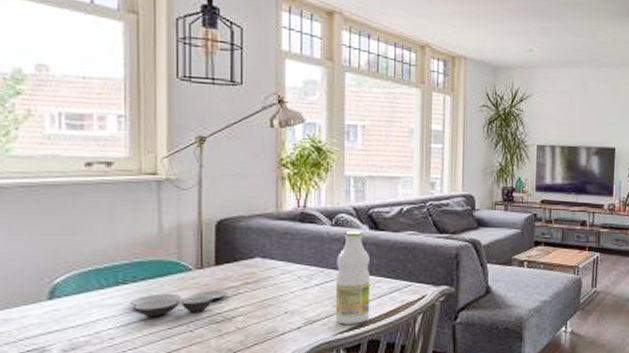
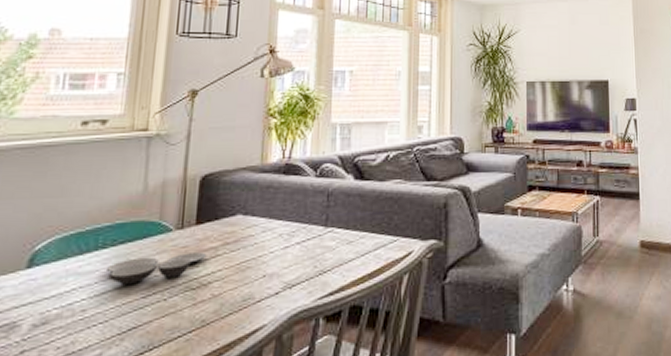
bottle: present [335,230,371,324] -> none [315,180,355,288]

